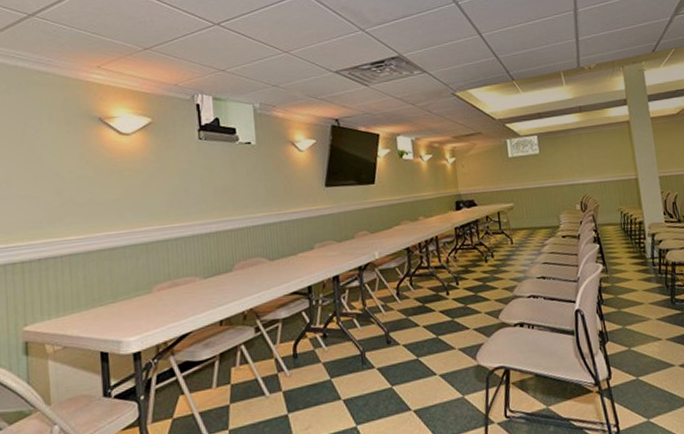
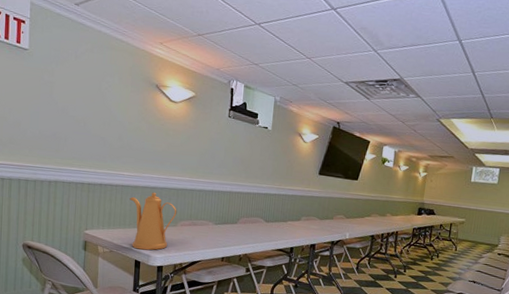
coffee pot: none [82,254,150,337] -> present [129,192,177,251]

